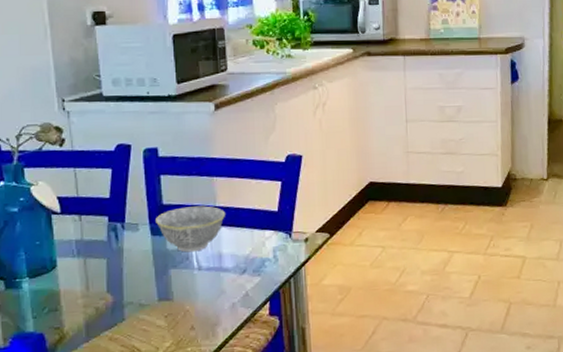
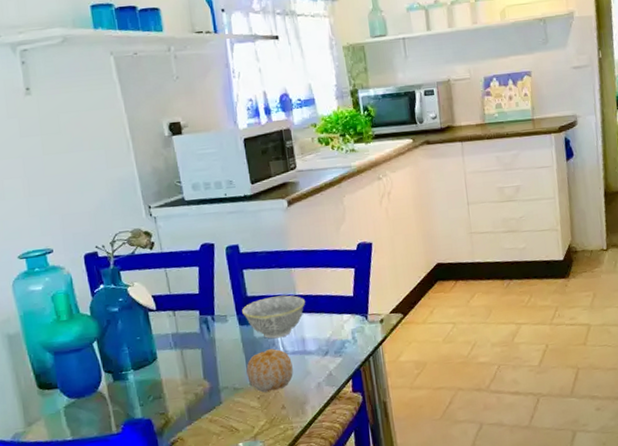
fruit: none [155,263,206,311] -> present [246,349,293,393]

